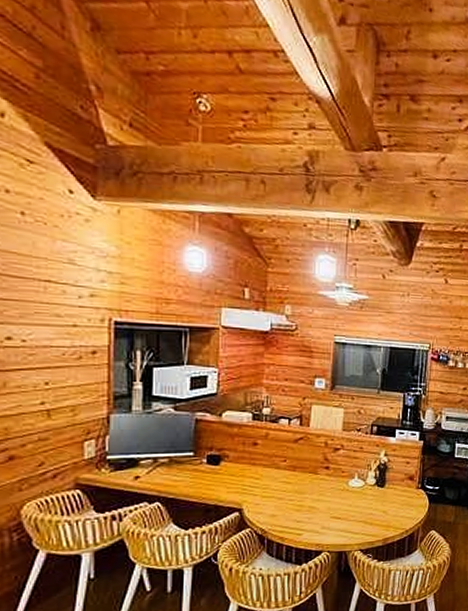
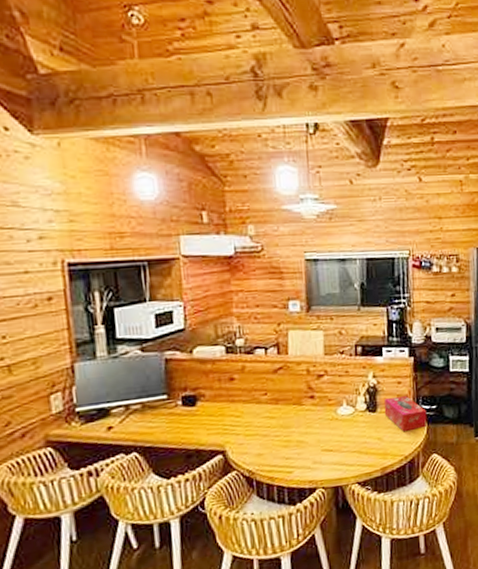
tissue box: none [391,474,430,507] -> present [384,395,427,431]

